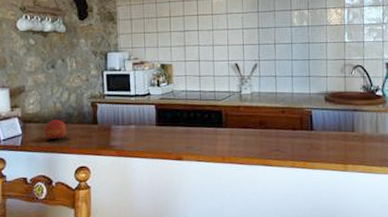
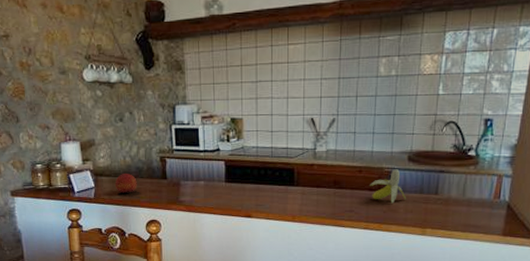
banana: none [293,109,328,142] -> present [370,169,407,204]

